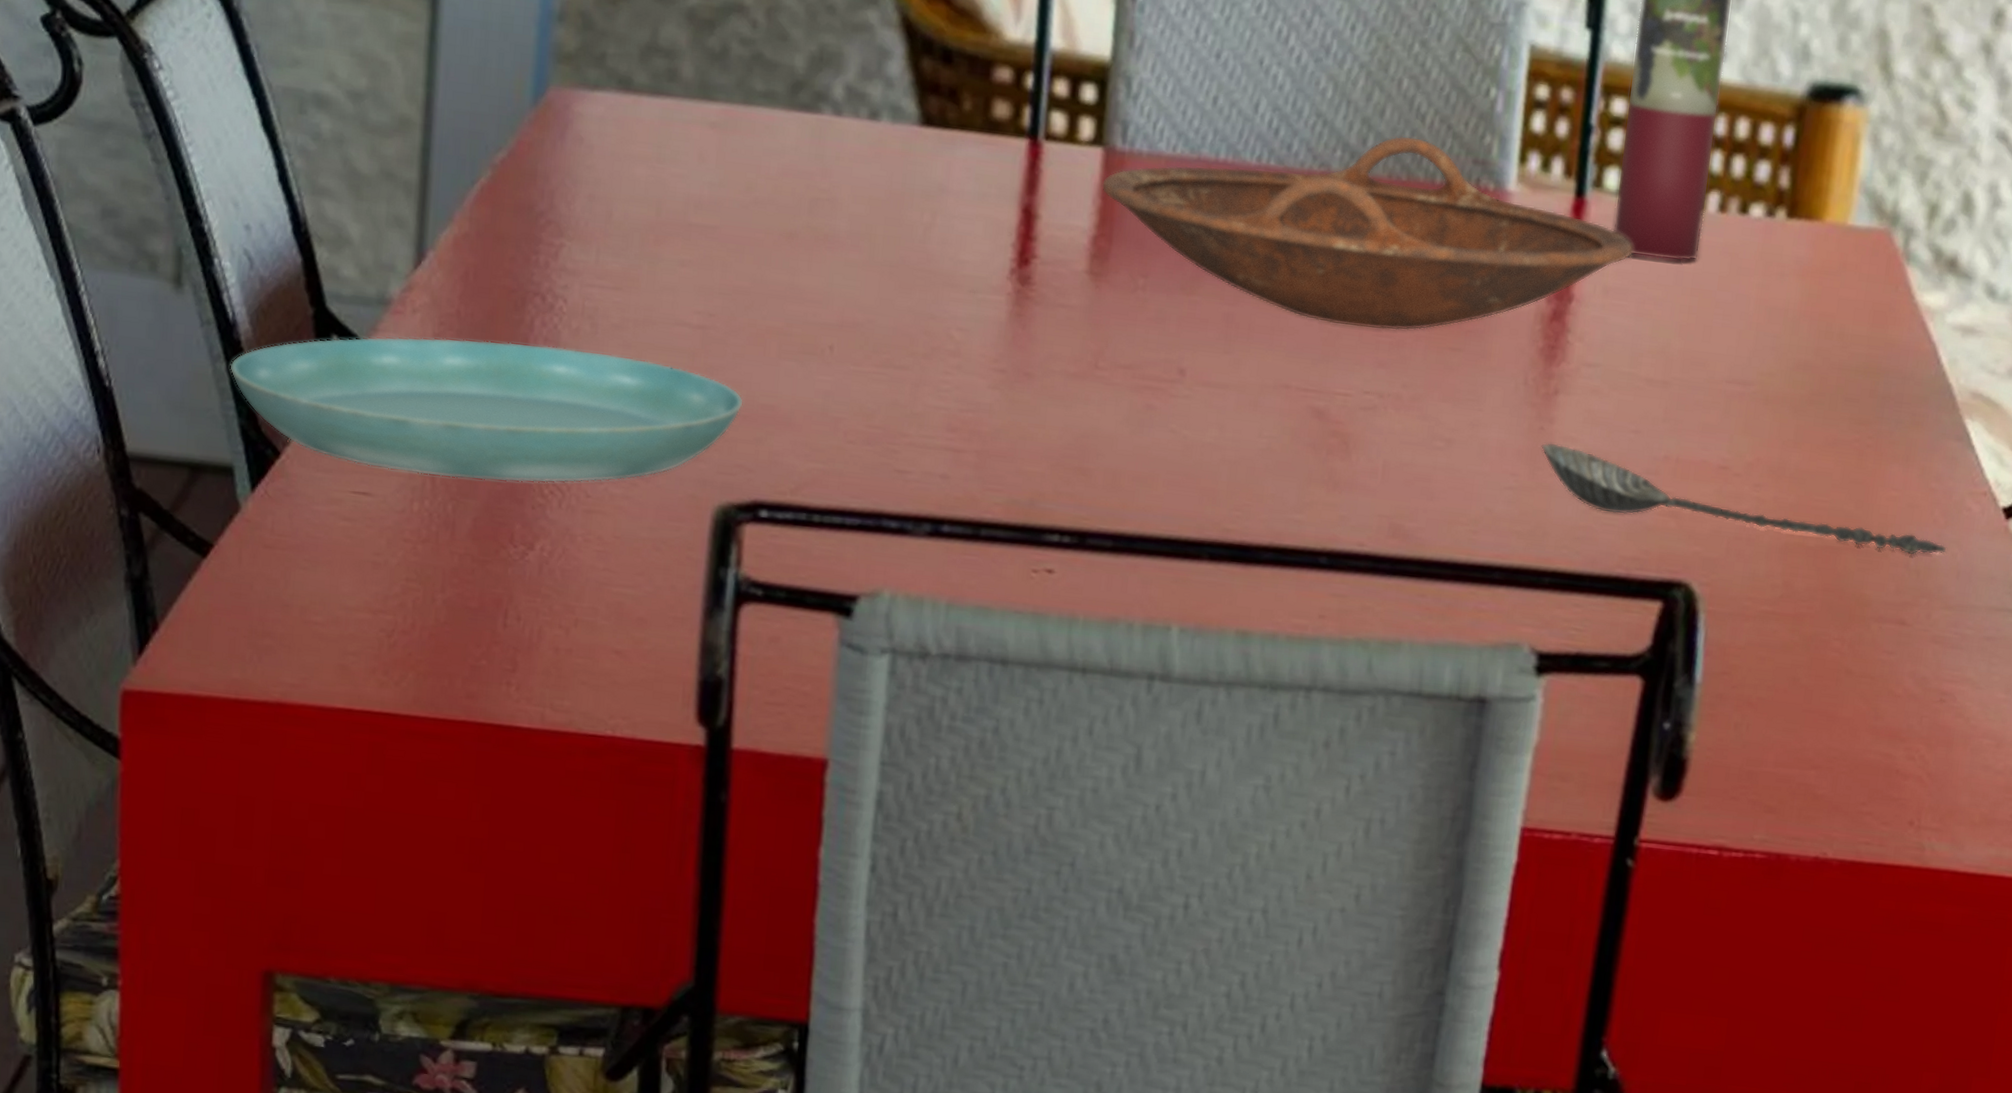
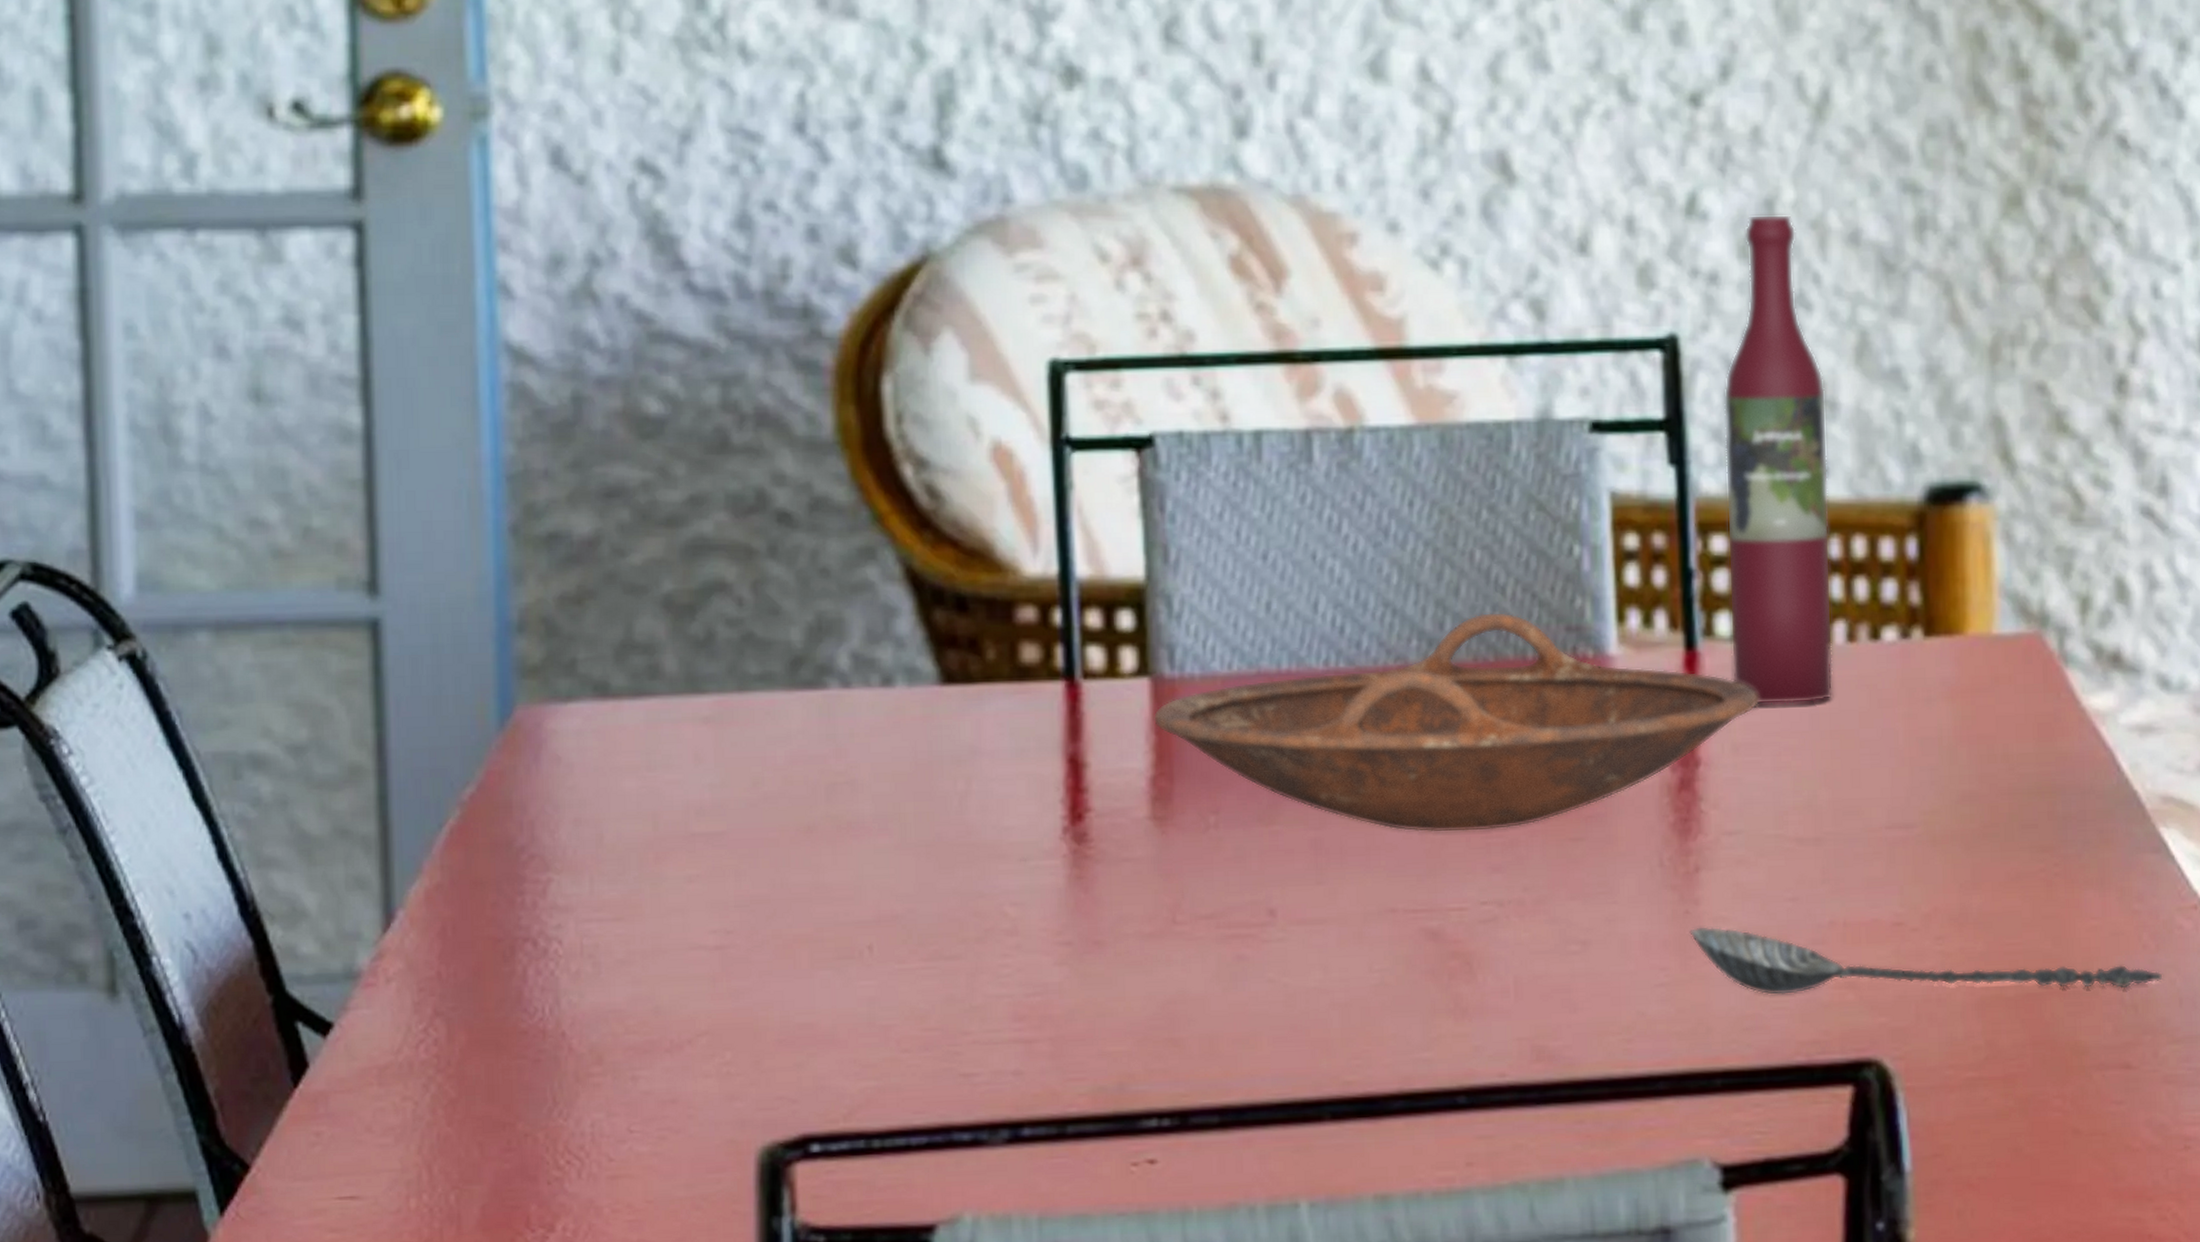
saucer: present [230,336,743,483] -> none [181,993,777,1166]

